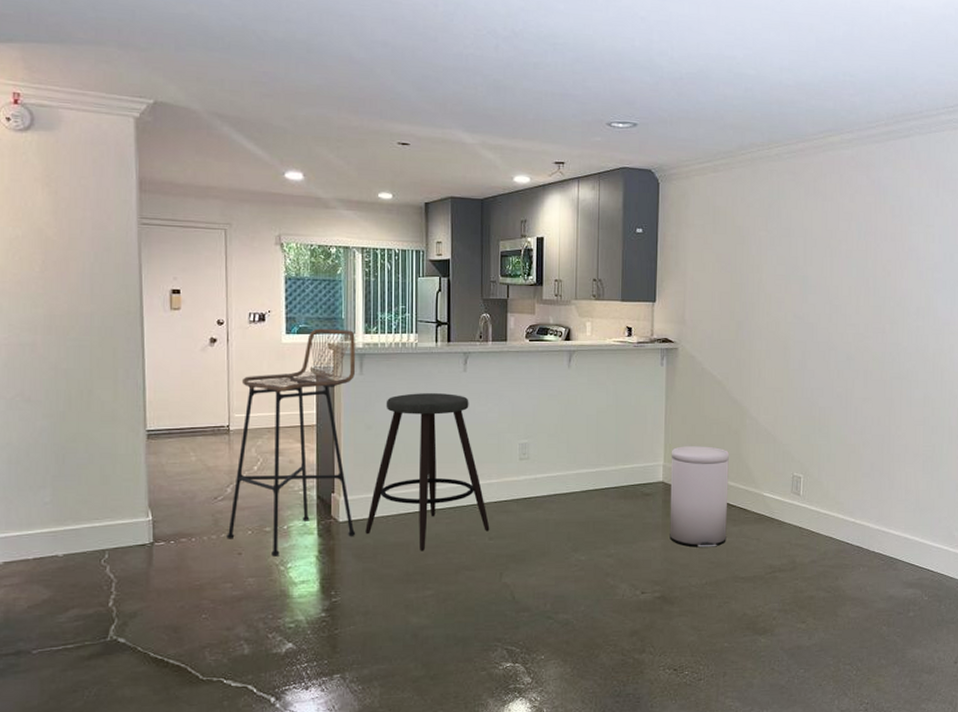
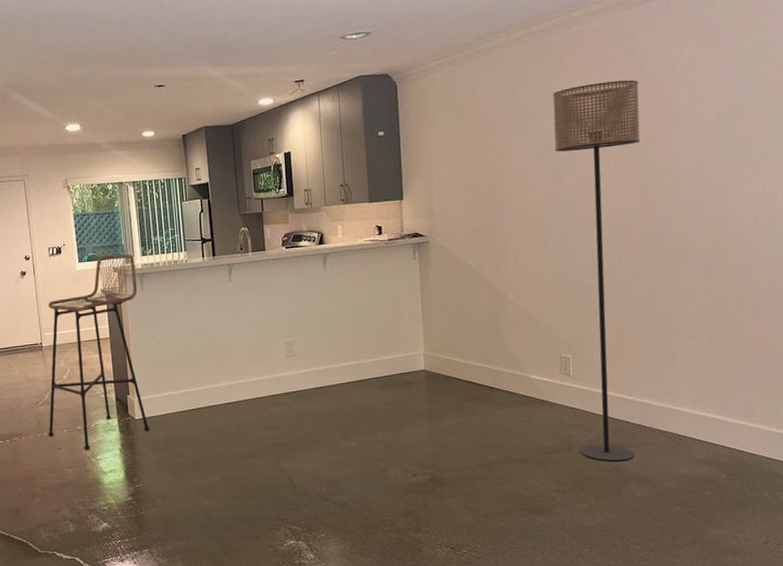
bar stool: present [365,393,490,551] -> none [157,302,265,442]
pedal bin: present [669,446,729,549] -> none [430,333,495,432]
floor lamp: none [803,209,881,582] -> present [552,79,640,462]

